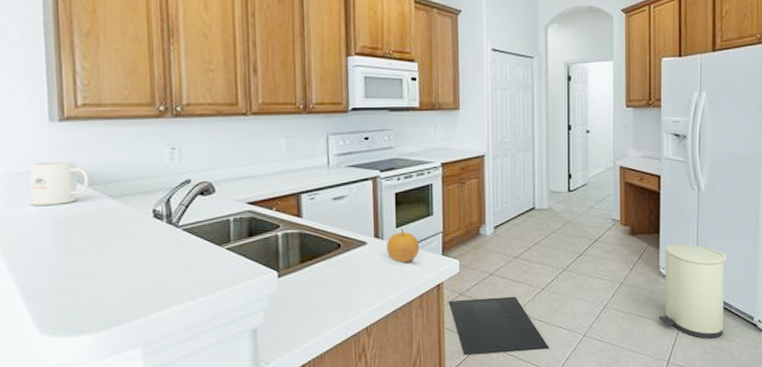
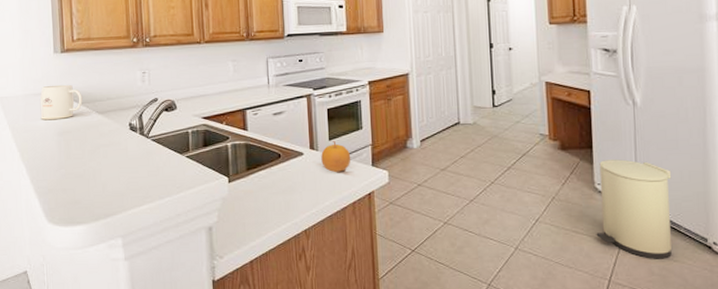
bath mat: present [448,296,550,356] -> none [379,207,481,262]

